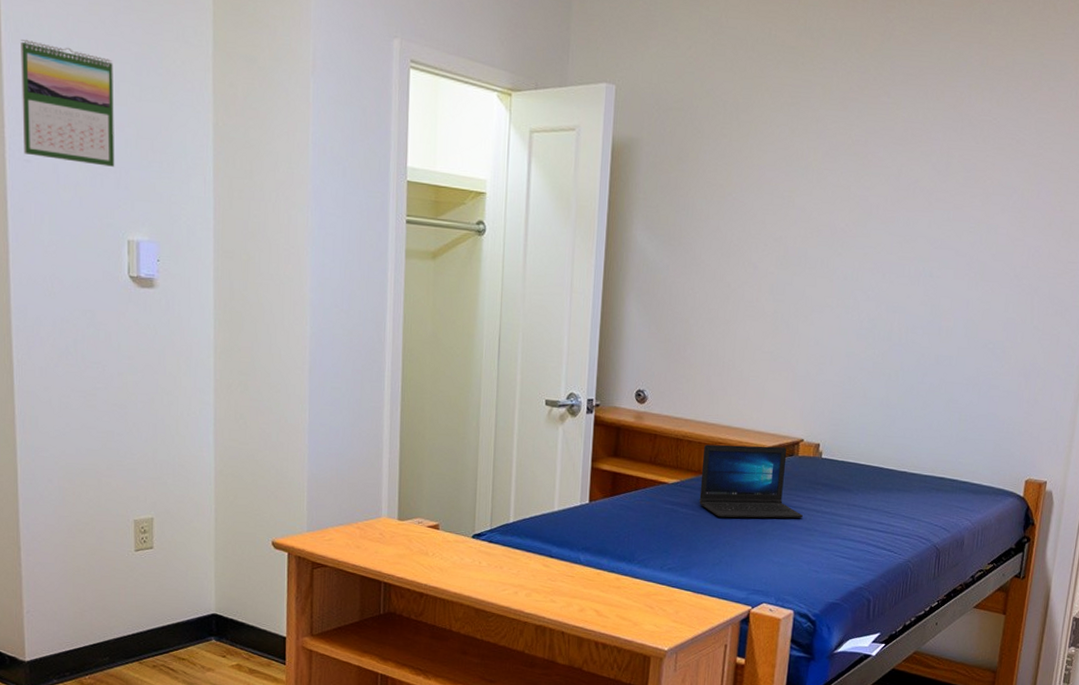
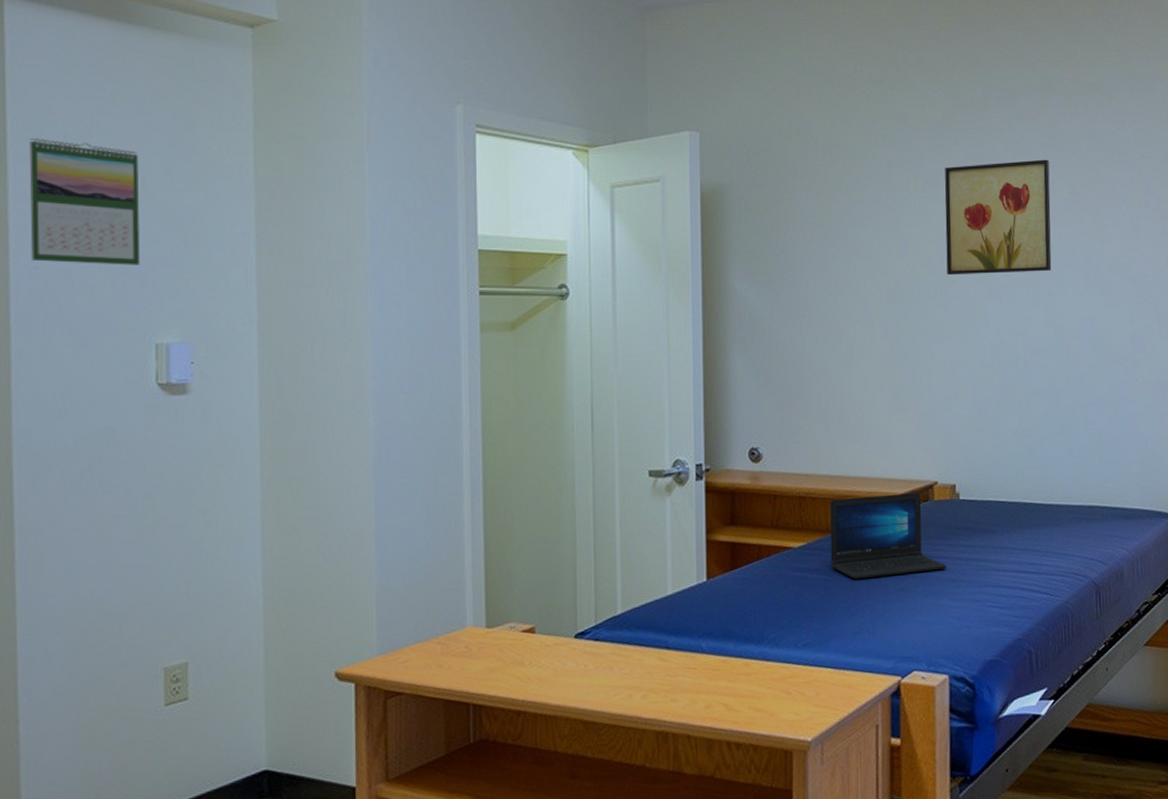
wall art: none [835,140,948,253] -> present [944,159,1052,276]

